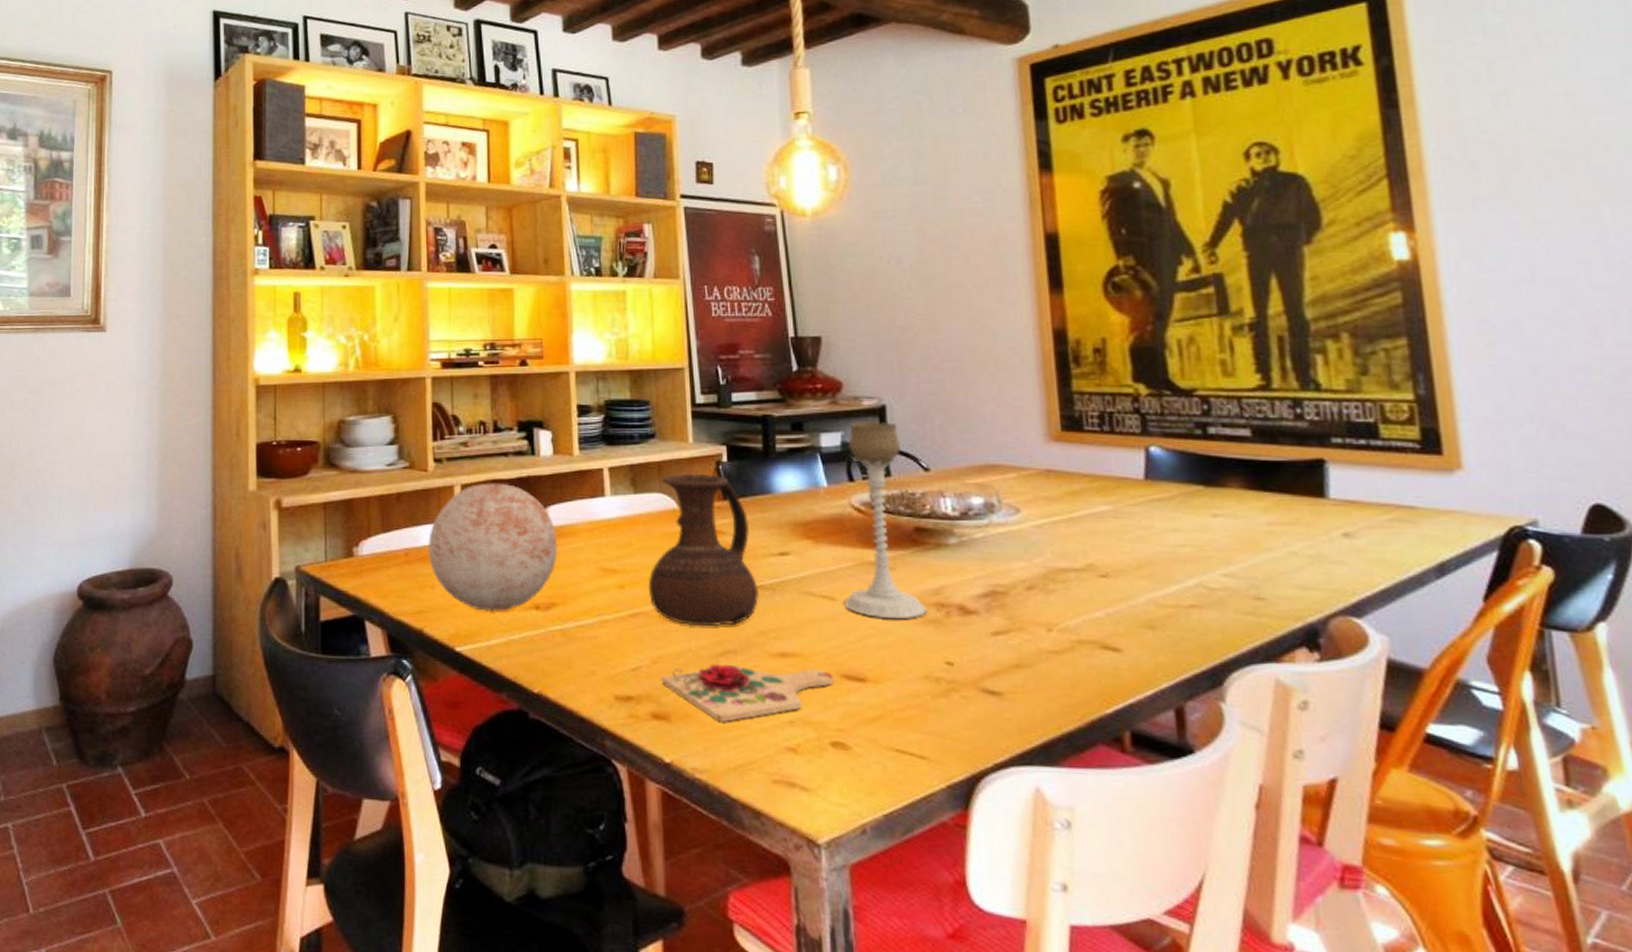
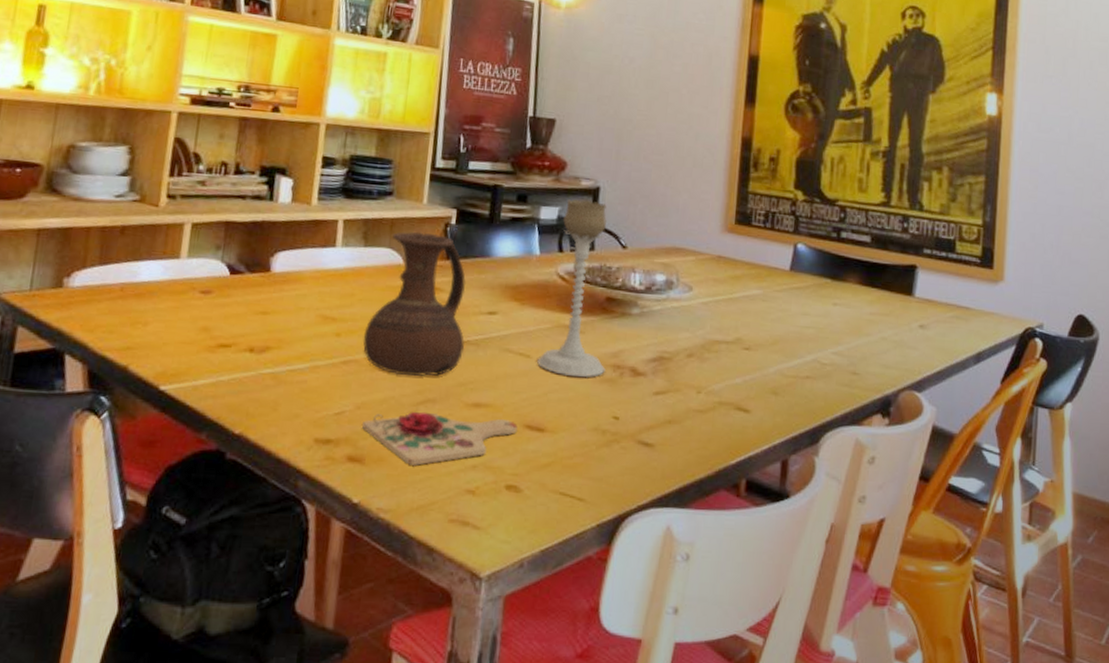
decorative ball: present [427,483,558,611] -> none [145,223,283,352]

